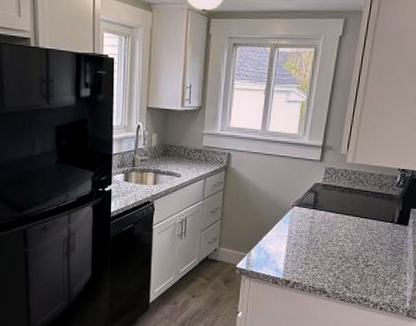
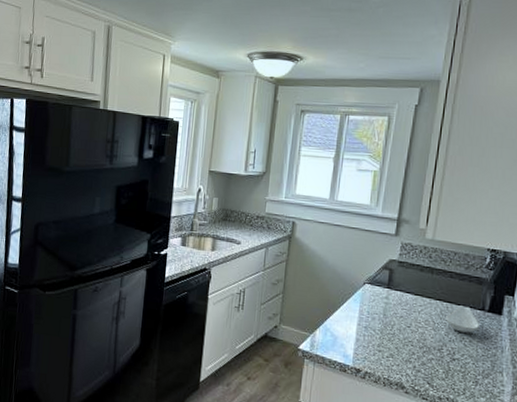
spoon rest: none [362,220,390,243] -> present [446,305,481,333]

